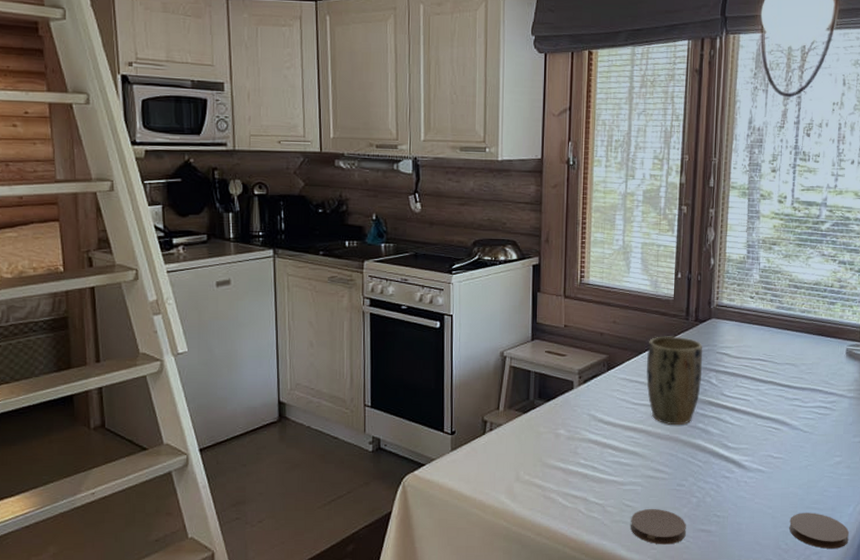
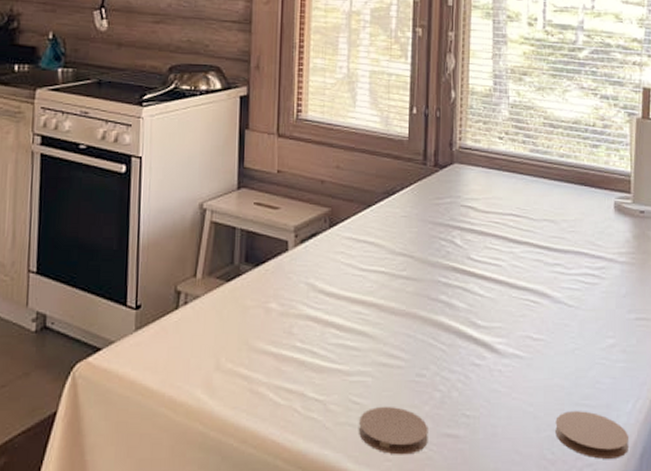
plant pot: present [646,336,703,426] -> none [377,184,445,298]

